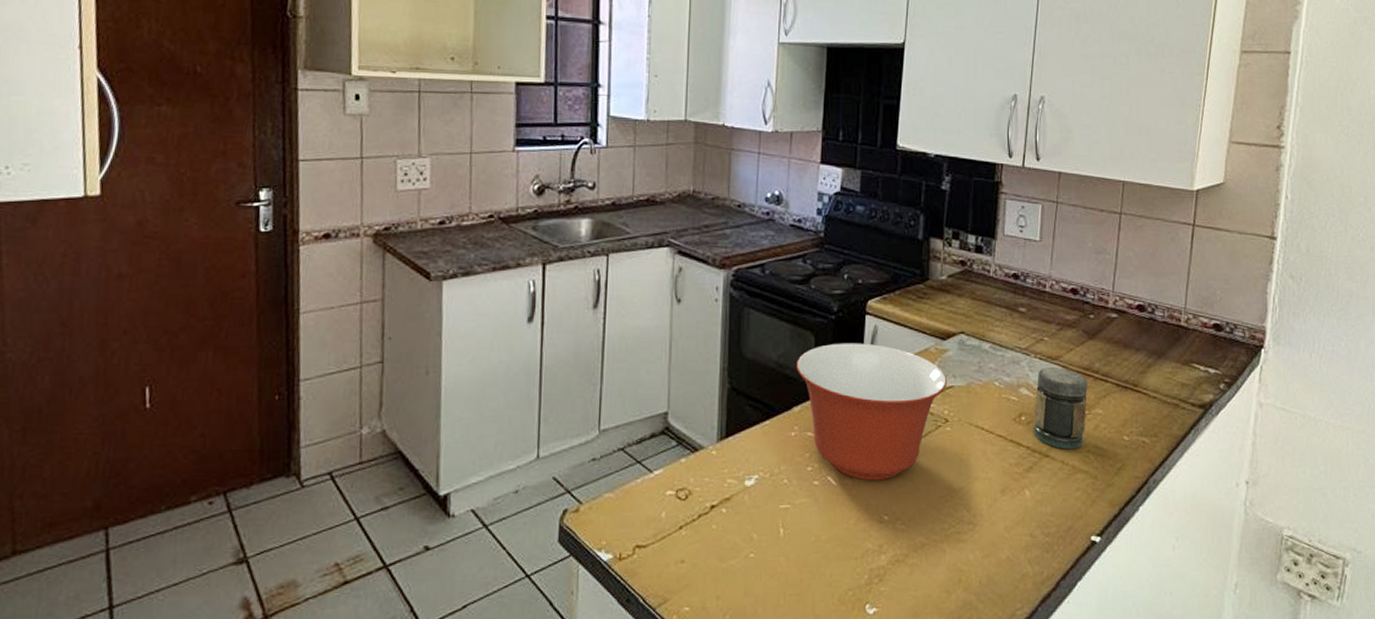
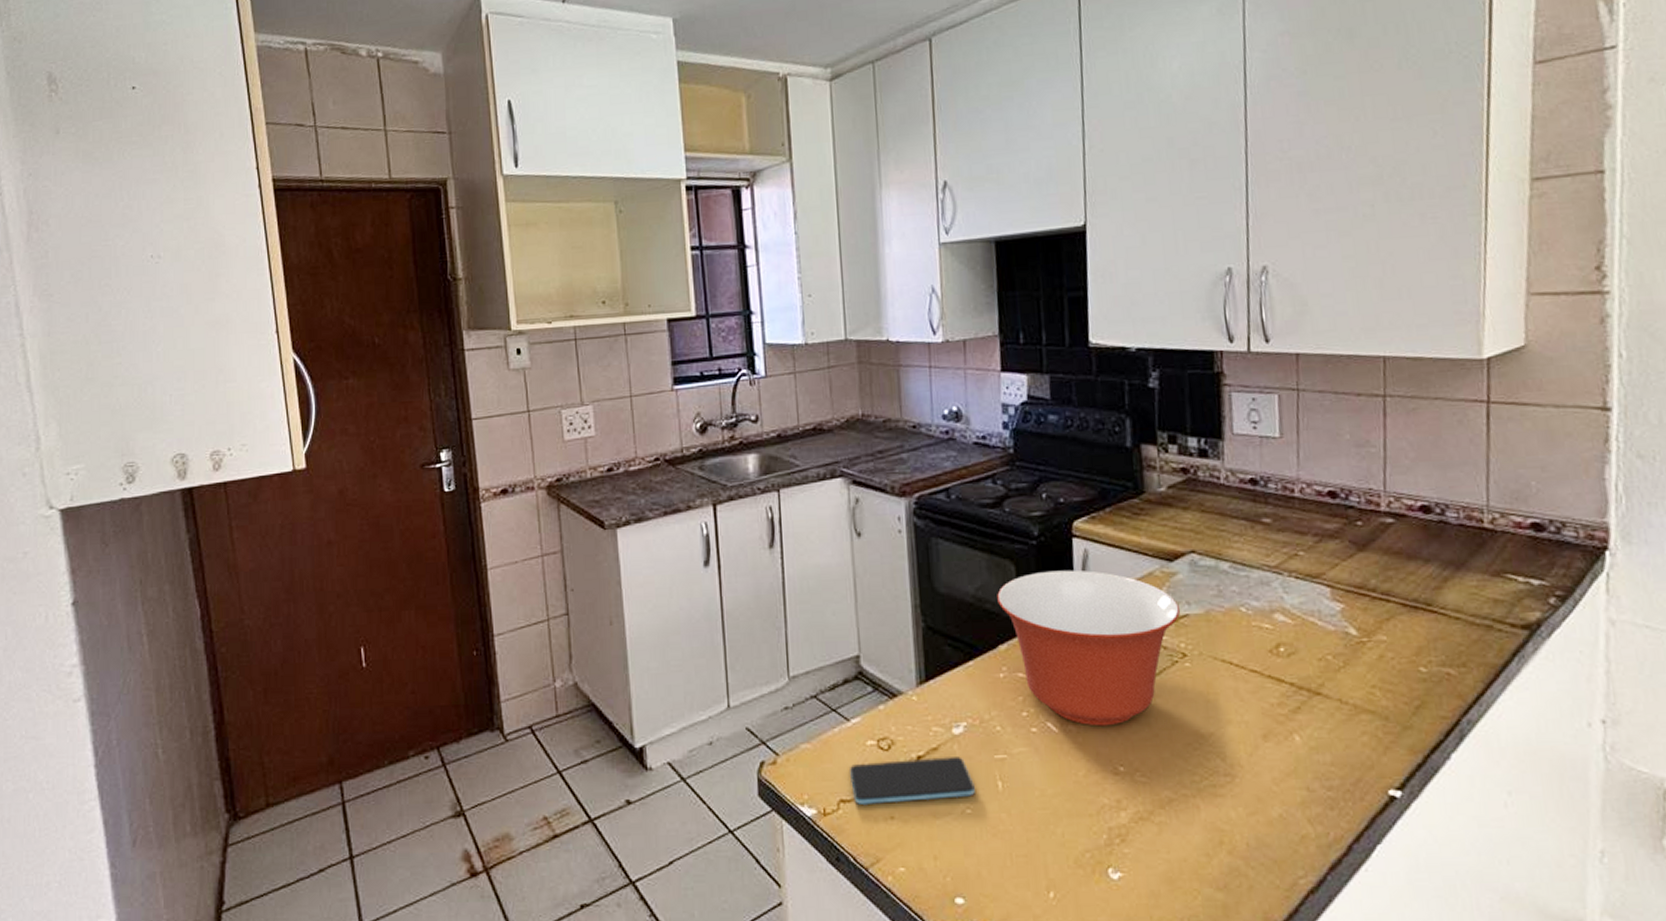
smartphone: none [648,506,759,550] -> present [850,757,975,804]
jar: present [1034,368,1087,450] -> none [1295,587,1366,686]

